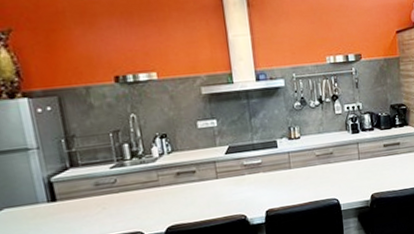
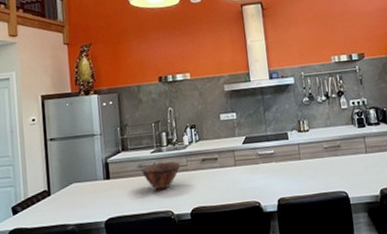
bowl: none [99,176,150,210] -> present [142,161,181,190]

